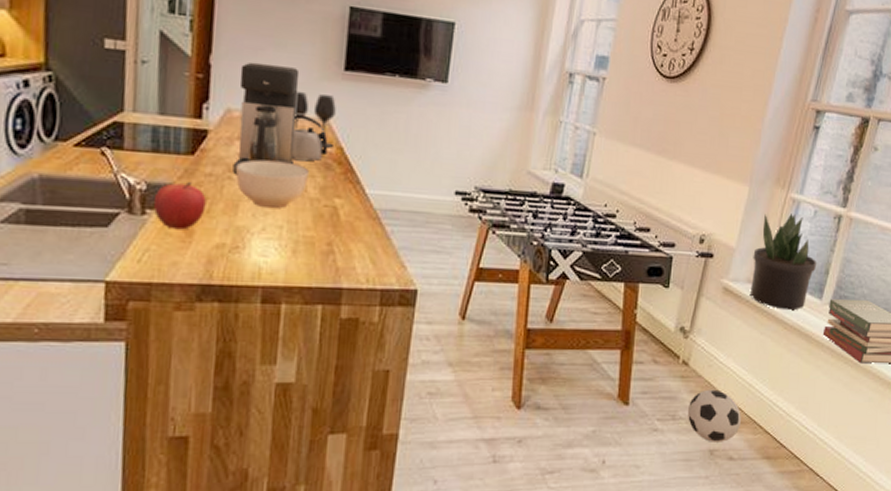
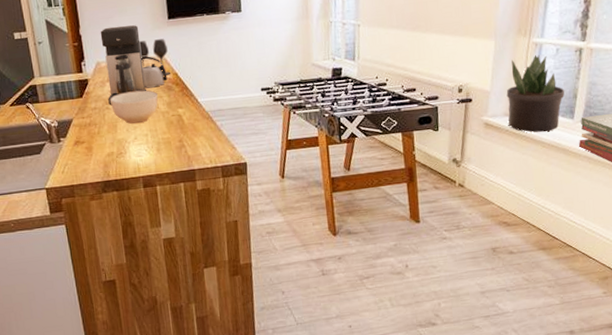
fruit: present [153,181,207,230] -> none [63,115,97,149]
soccer ball: present [688,389,741,442] -> none [469,202,516,242]

